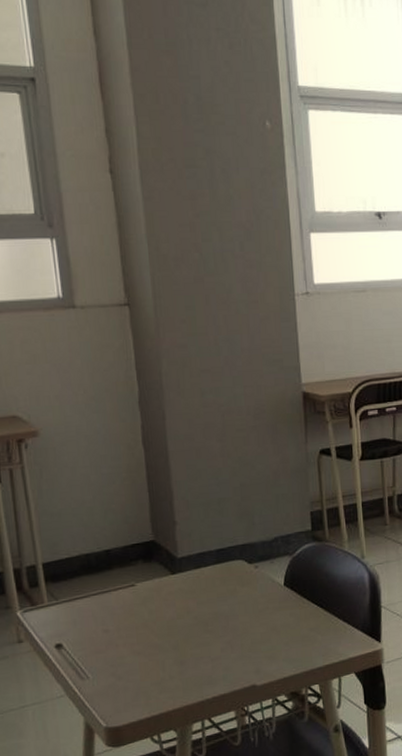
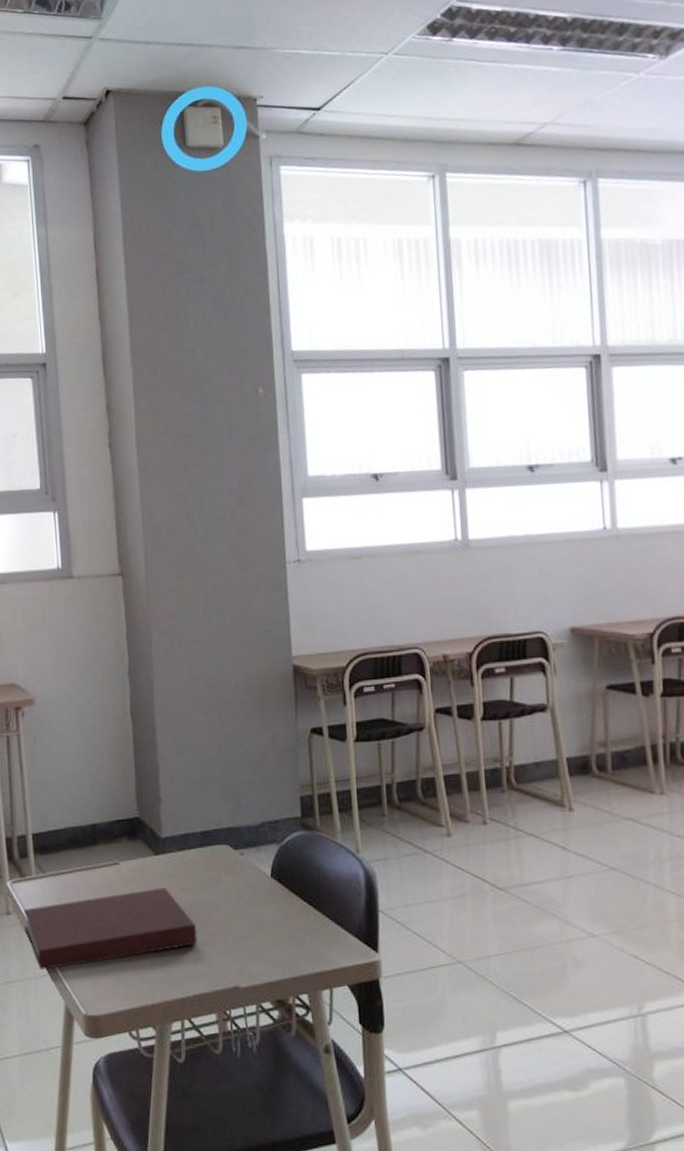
notebook: none [36,603,216,692] -> present [23,887,198,971]

